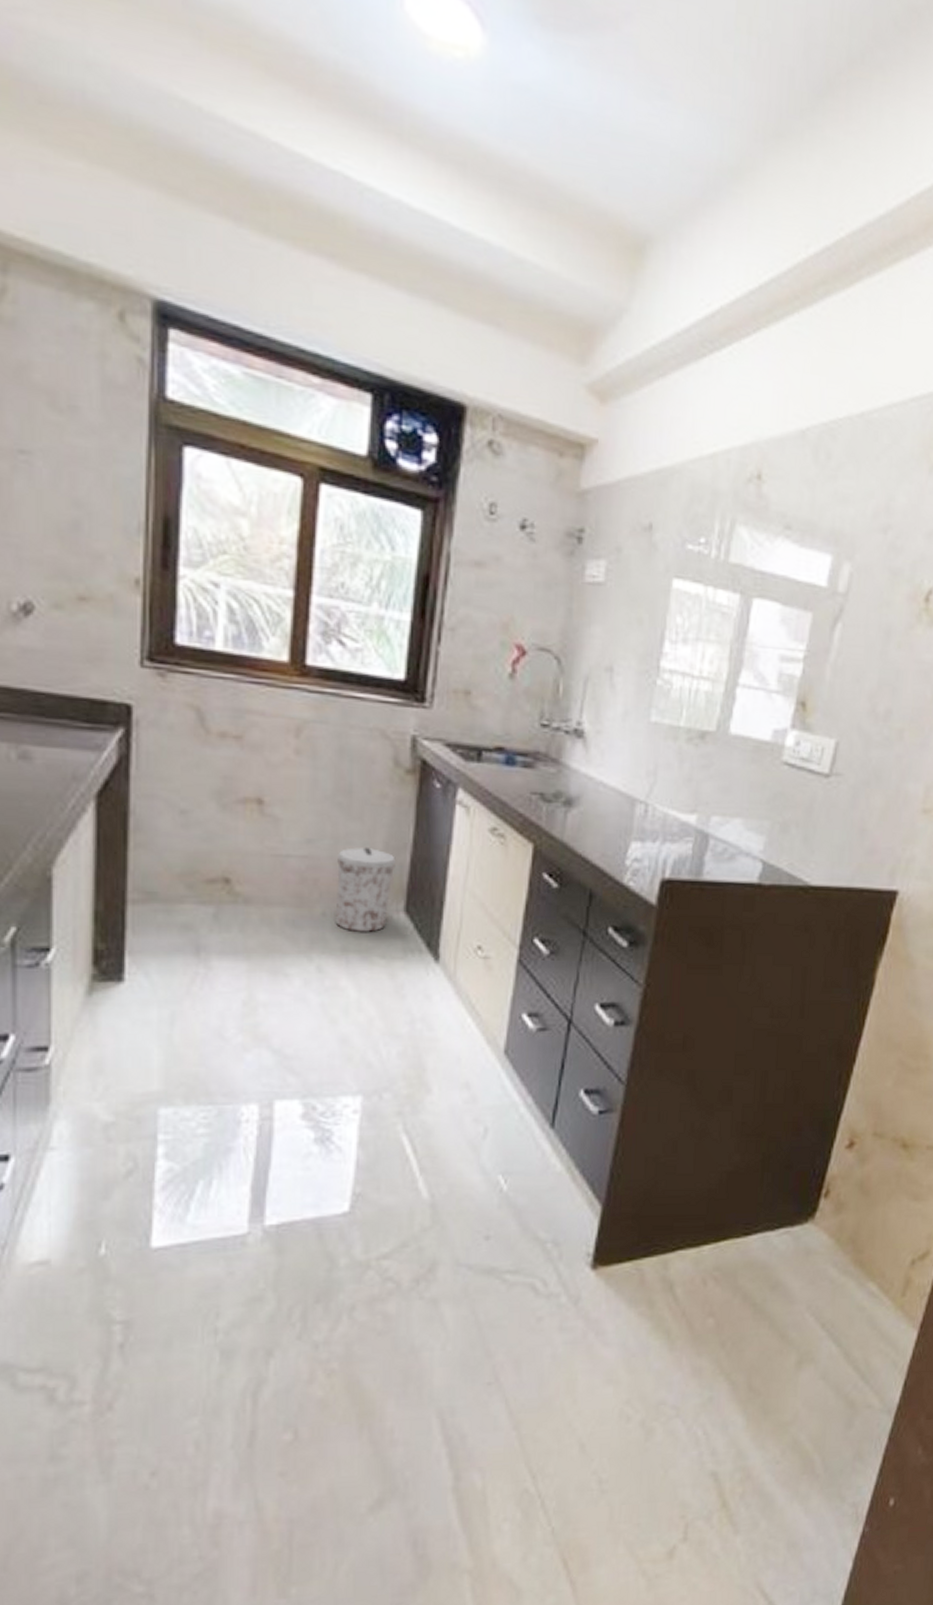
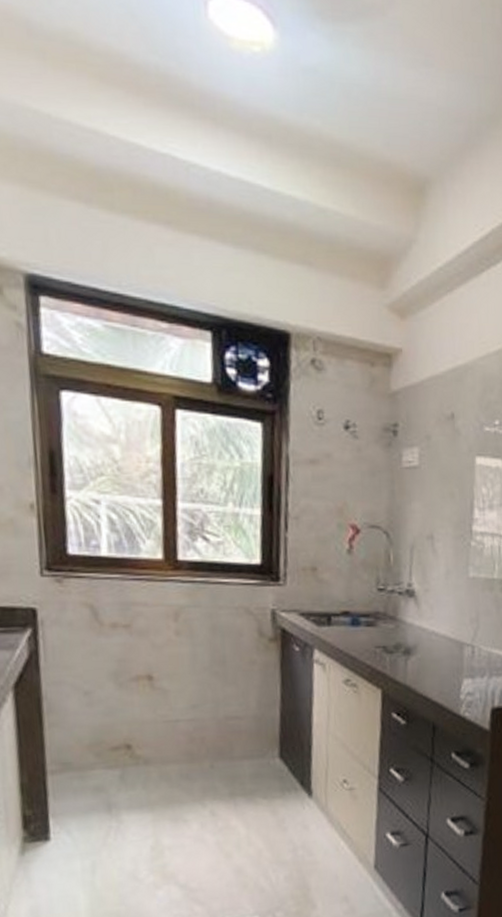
trash can: present [335,847,396,932] -> none [219,706,268,779]

